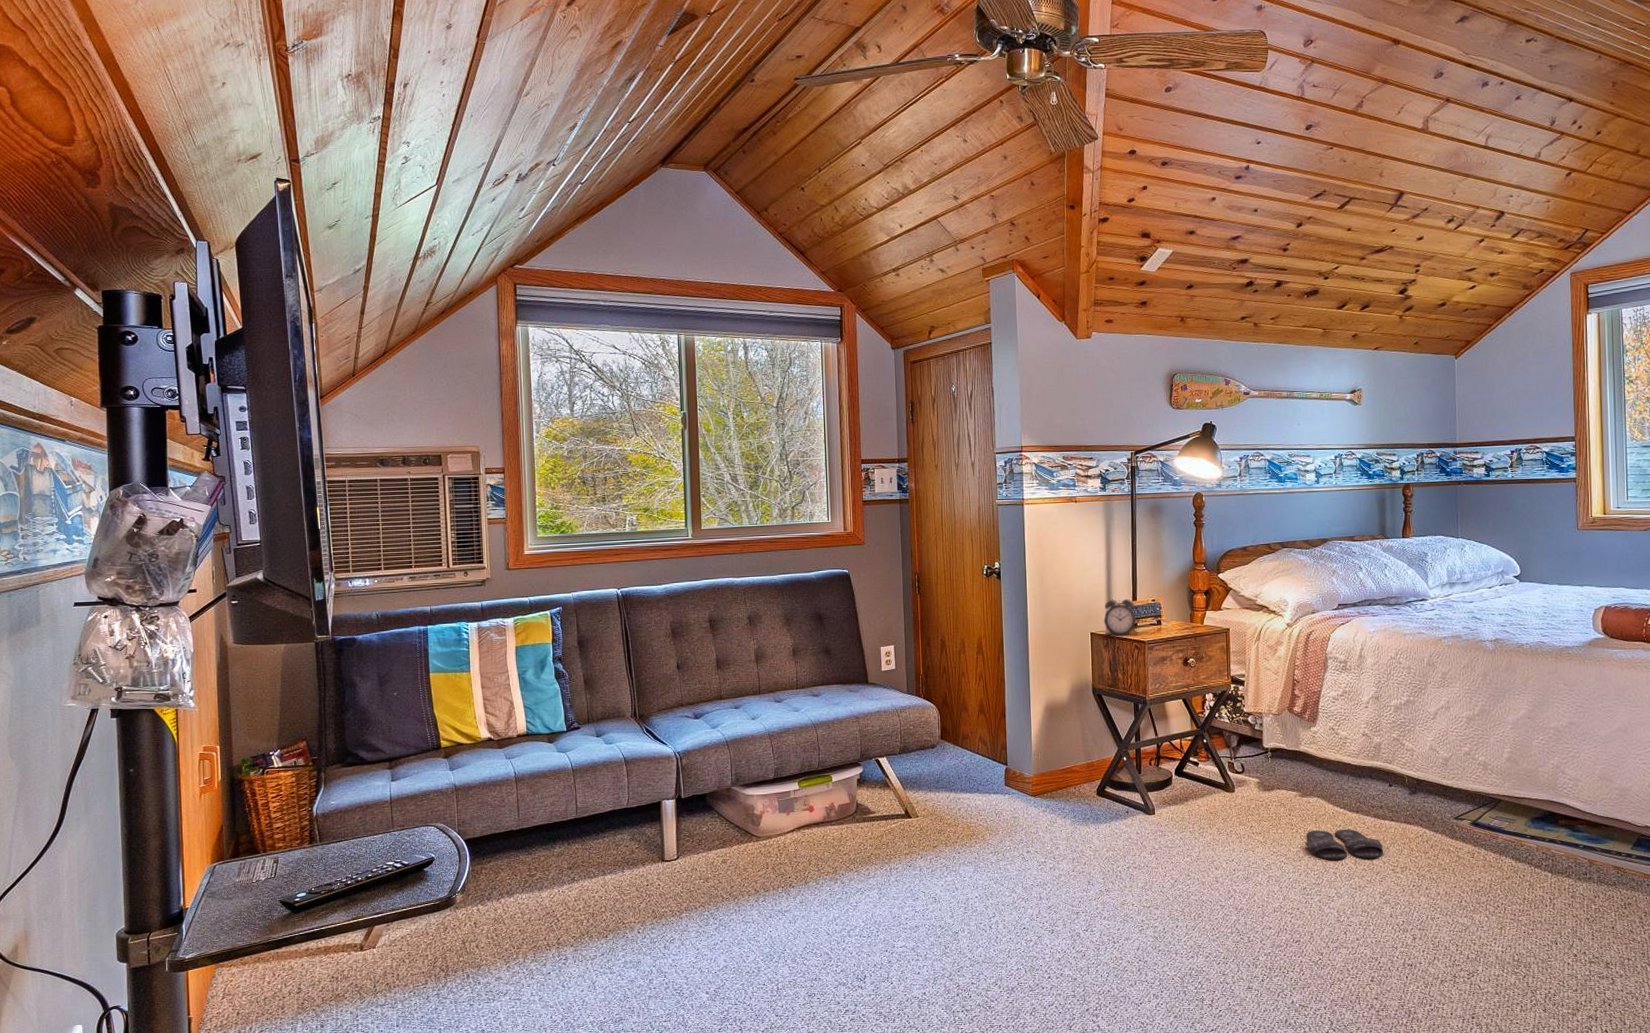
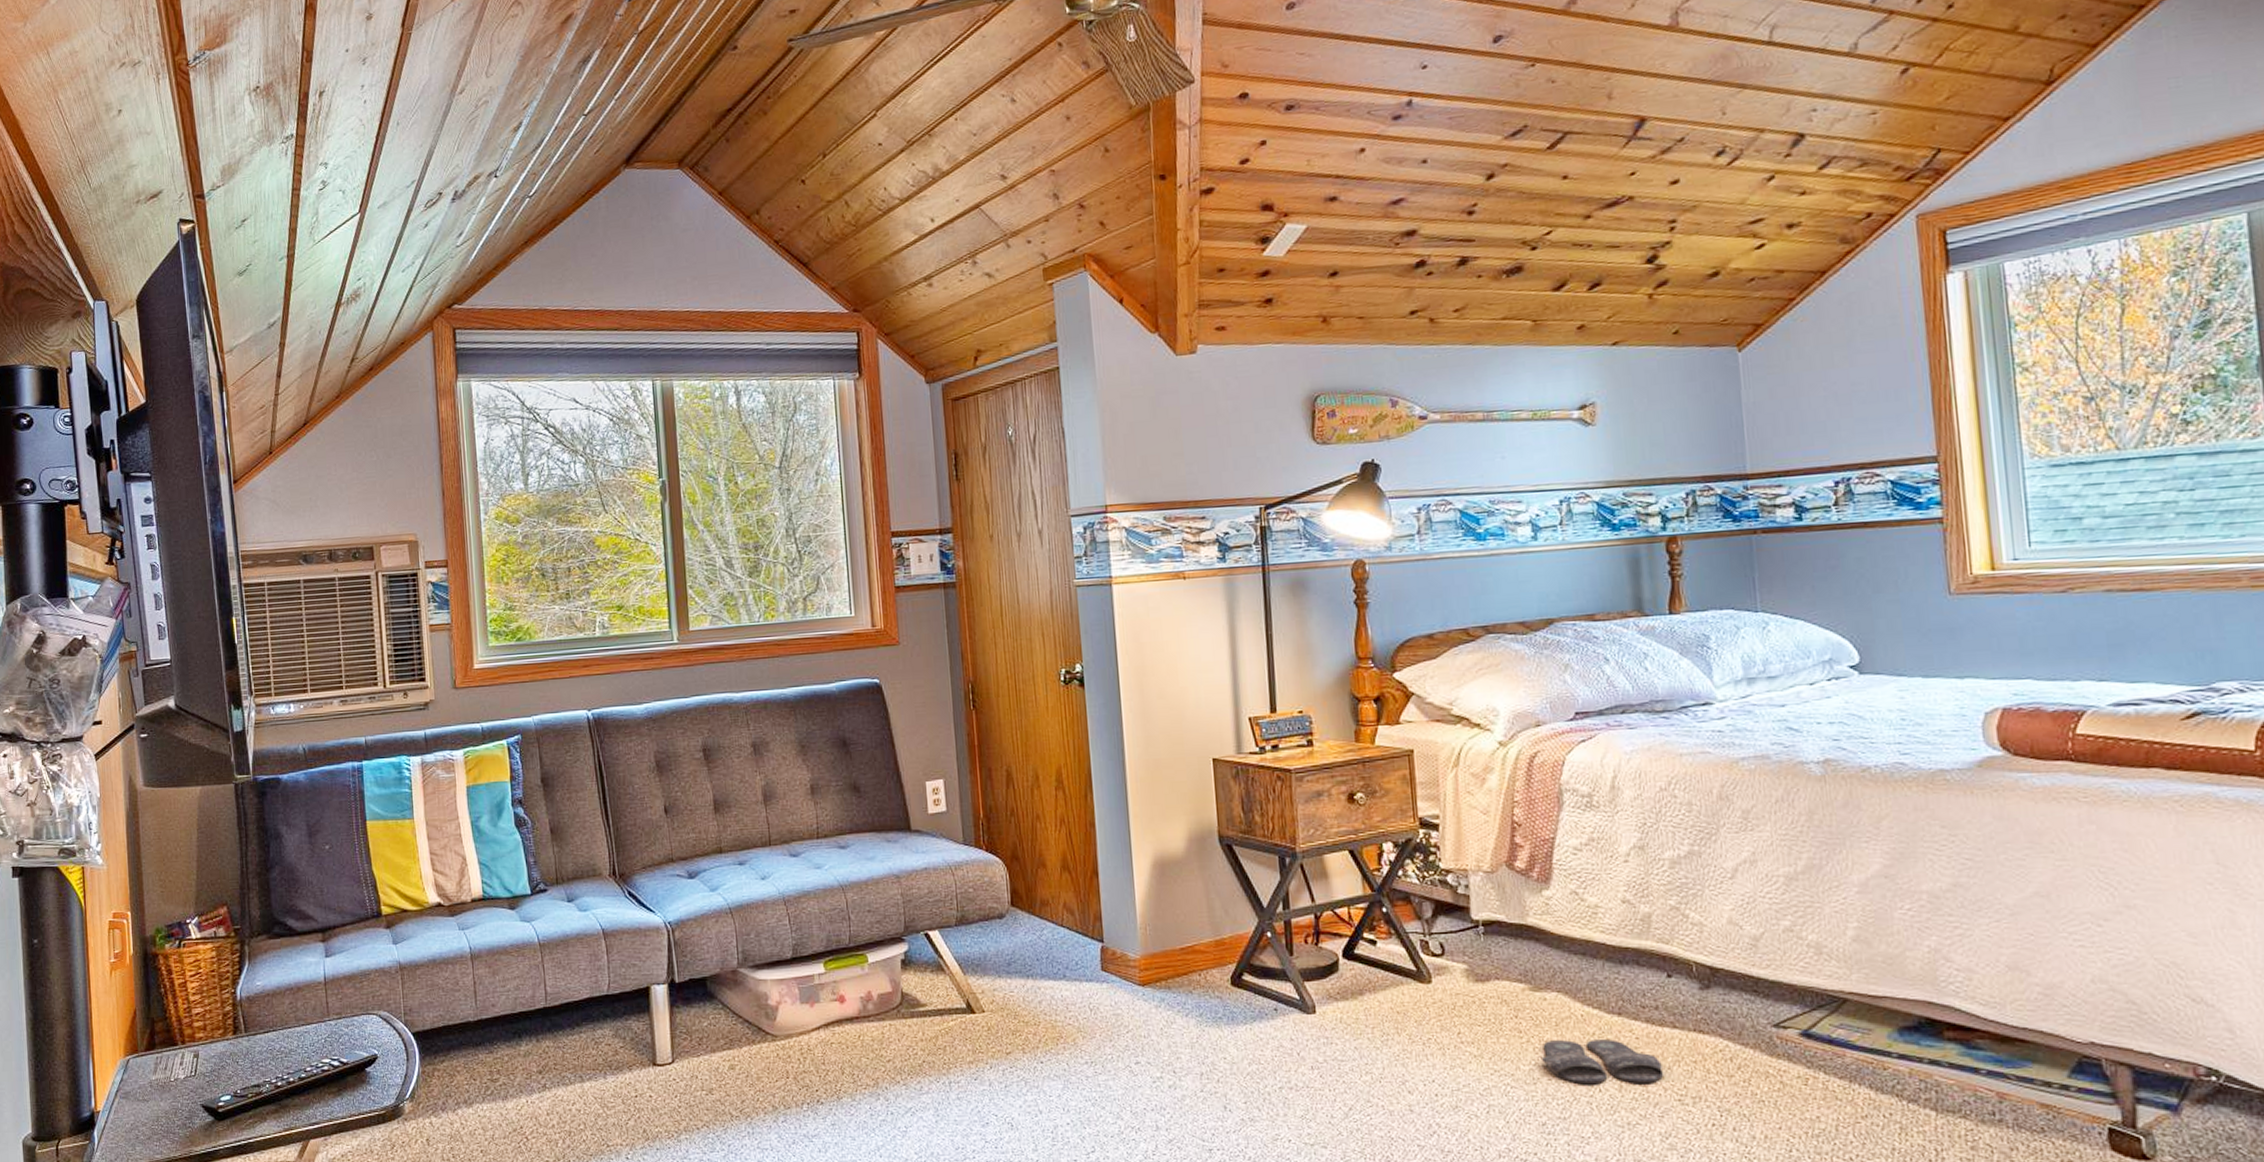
alarm clock: present [1103,598,1137,637] -> none [1230,710,1279,765]

